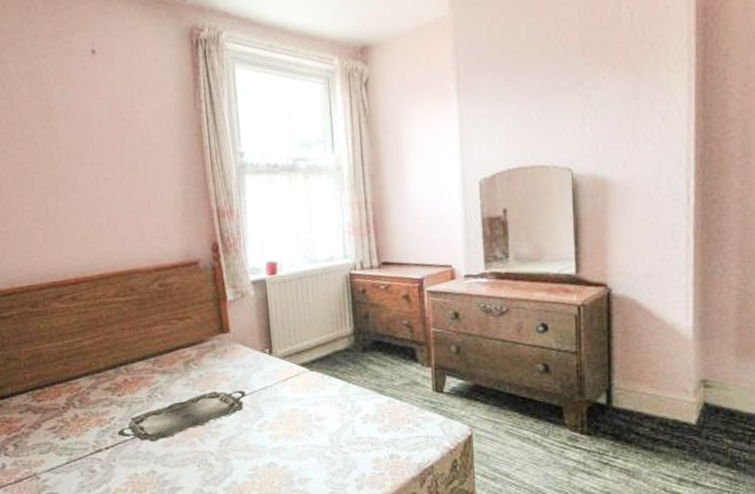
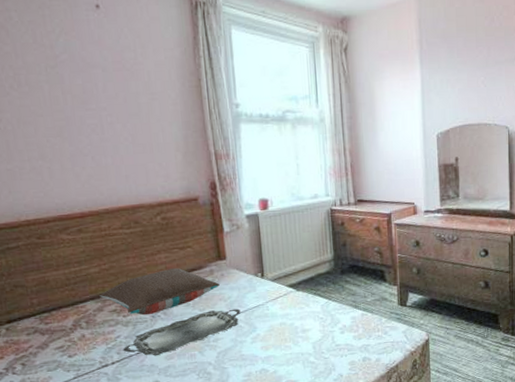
pillow: none [93,342,222,395] -> present [99,268,220,315]

